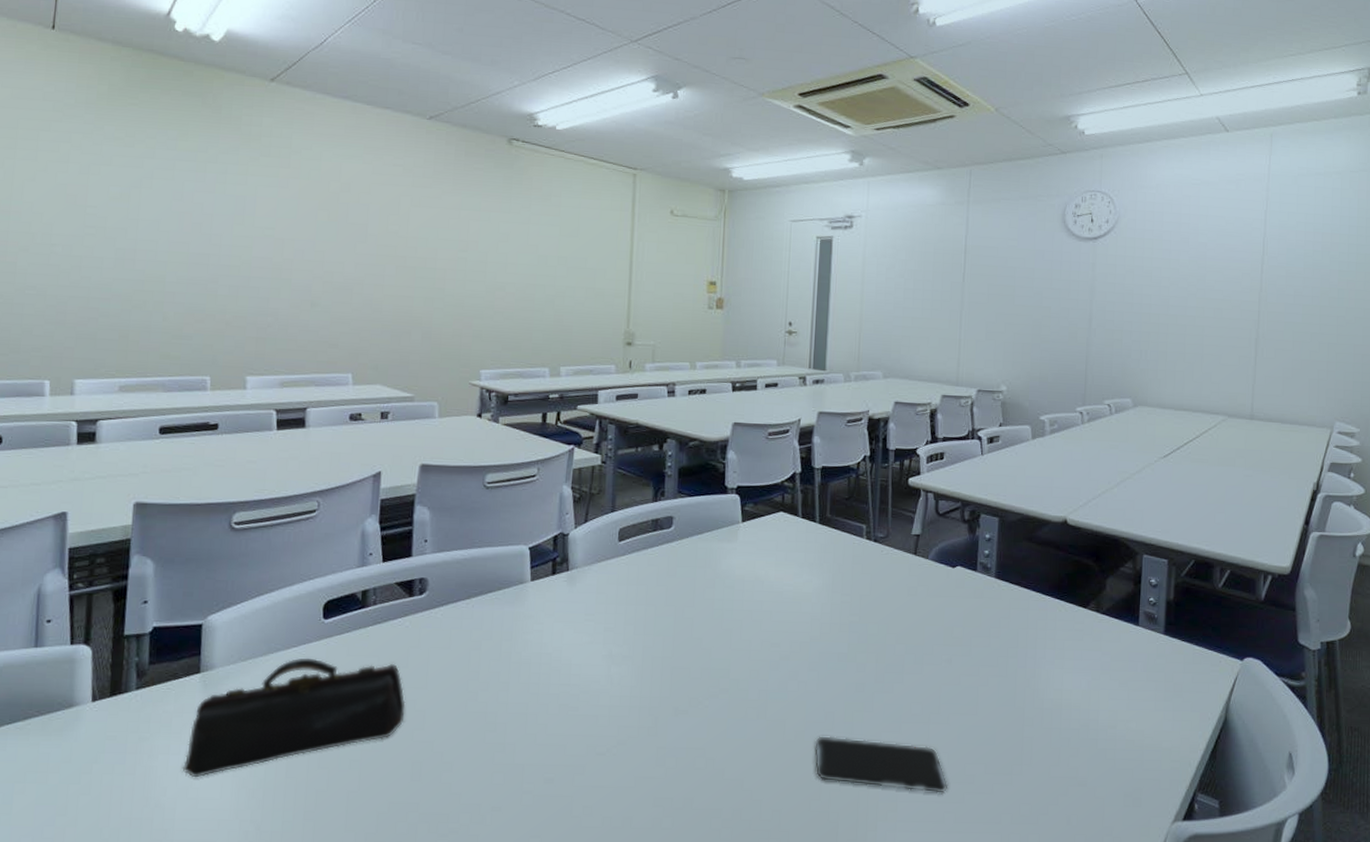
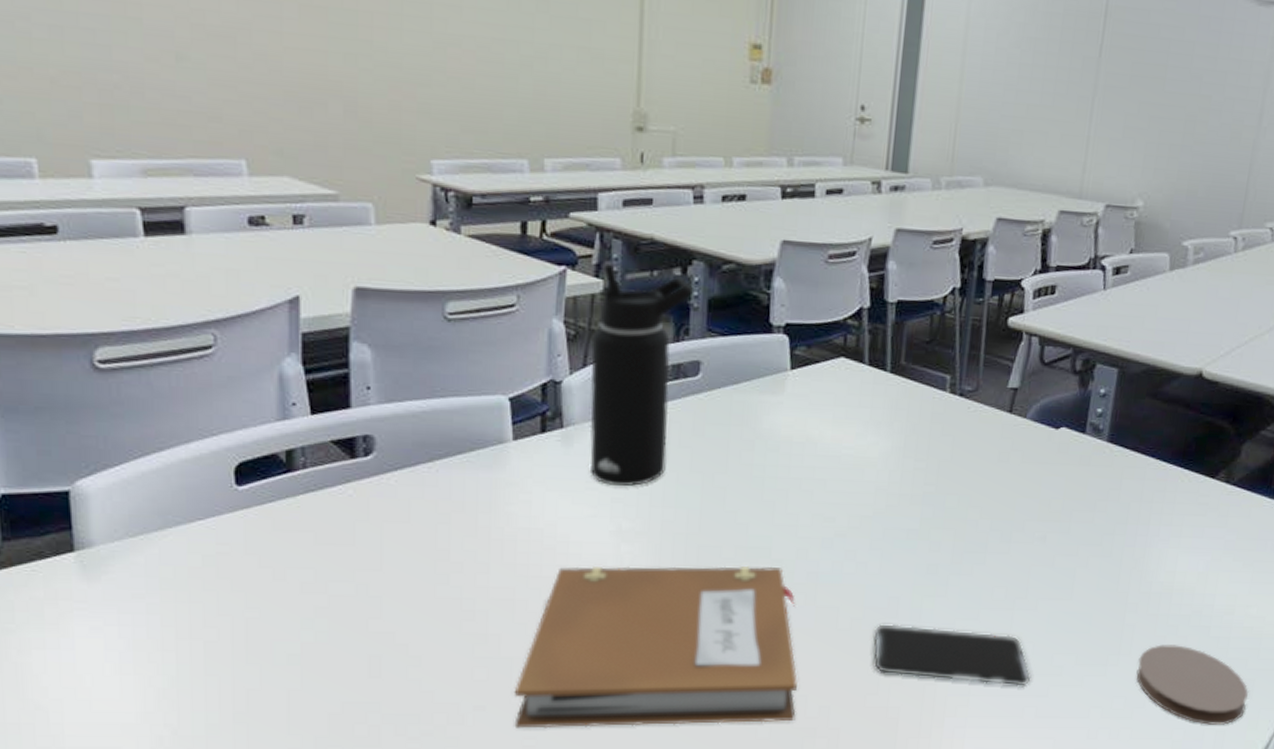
pencil case: present [182,658,406,778] -> none [65,533,355,676]
notebook: none [523,684,753,828] -> present [514,565,797,729]
water bottle: none [588,442,668,618] -> present [589,262,695,486]
coaster: none [1038,756,1137,831] -> present [1136,645,1248,725]

